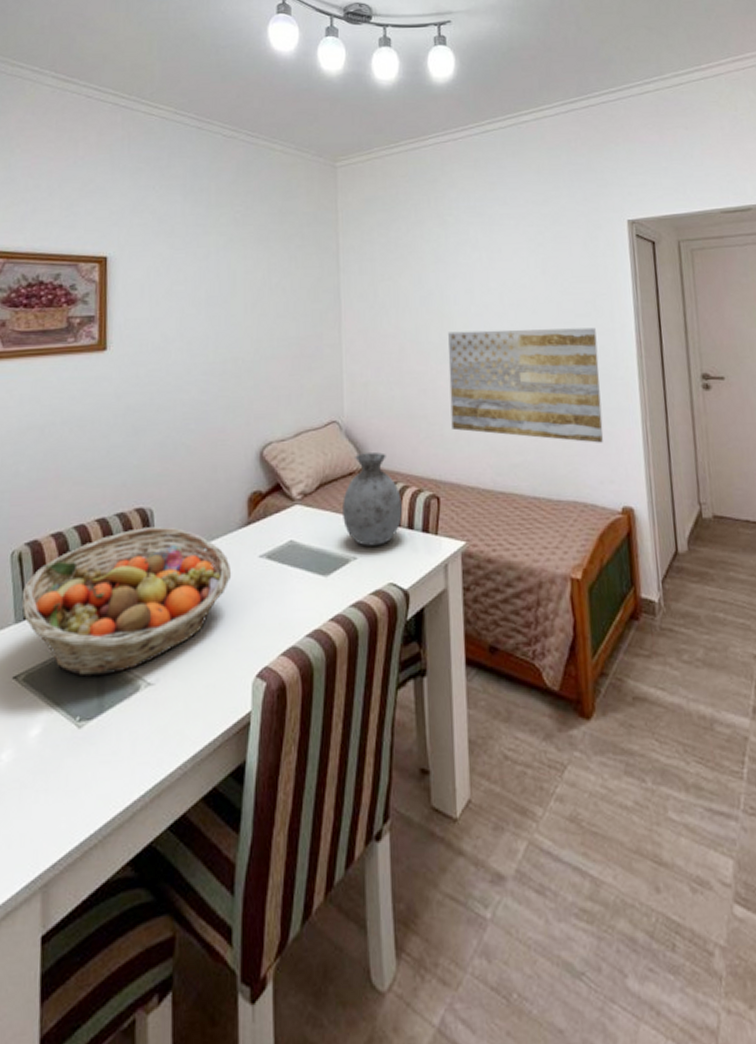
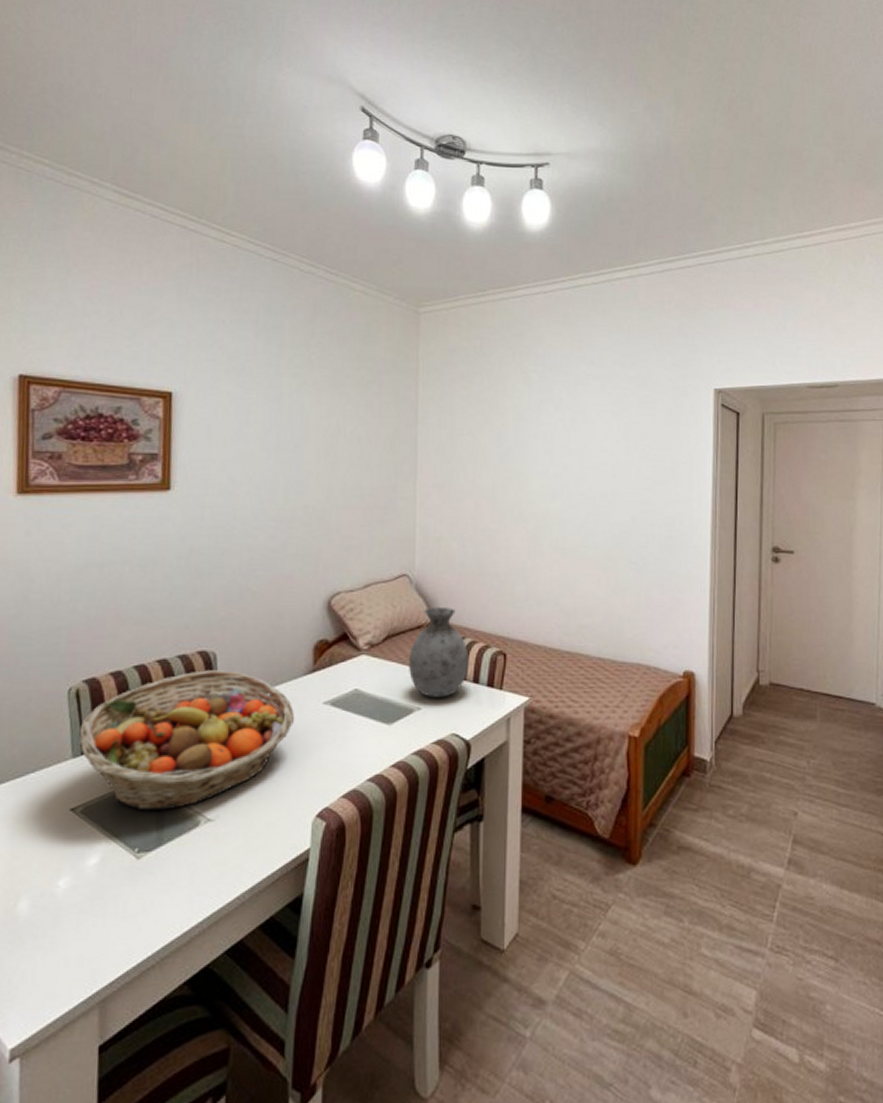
wall art: present [447,327,604,443] -> none [523,491,673,609]

